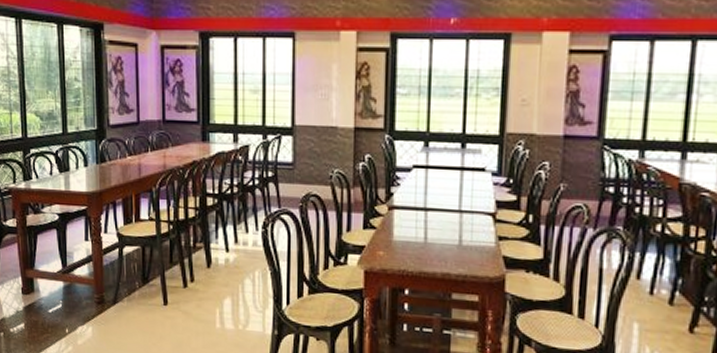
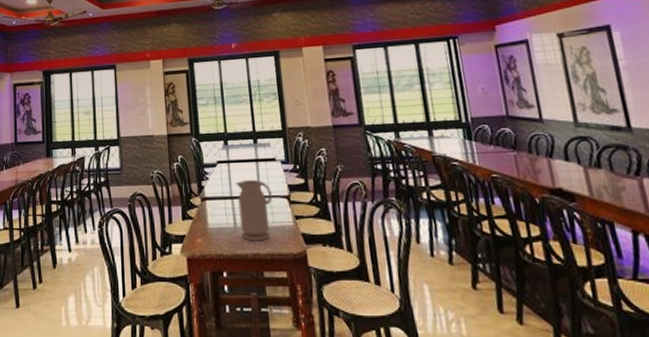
water jug: none [431,191,474,261] -> present [235,180,272,241]

